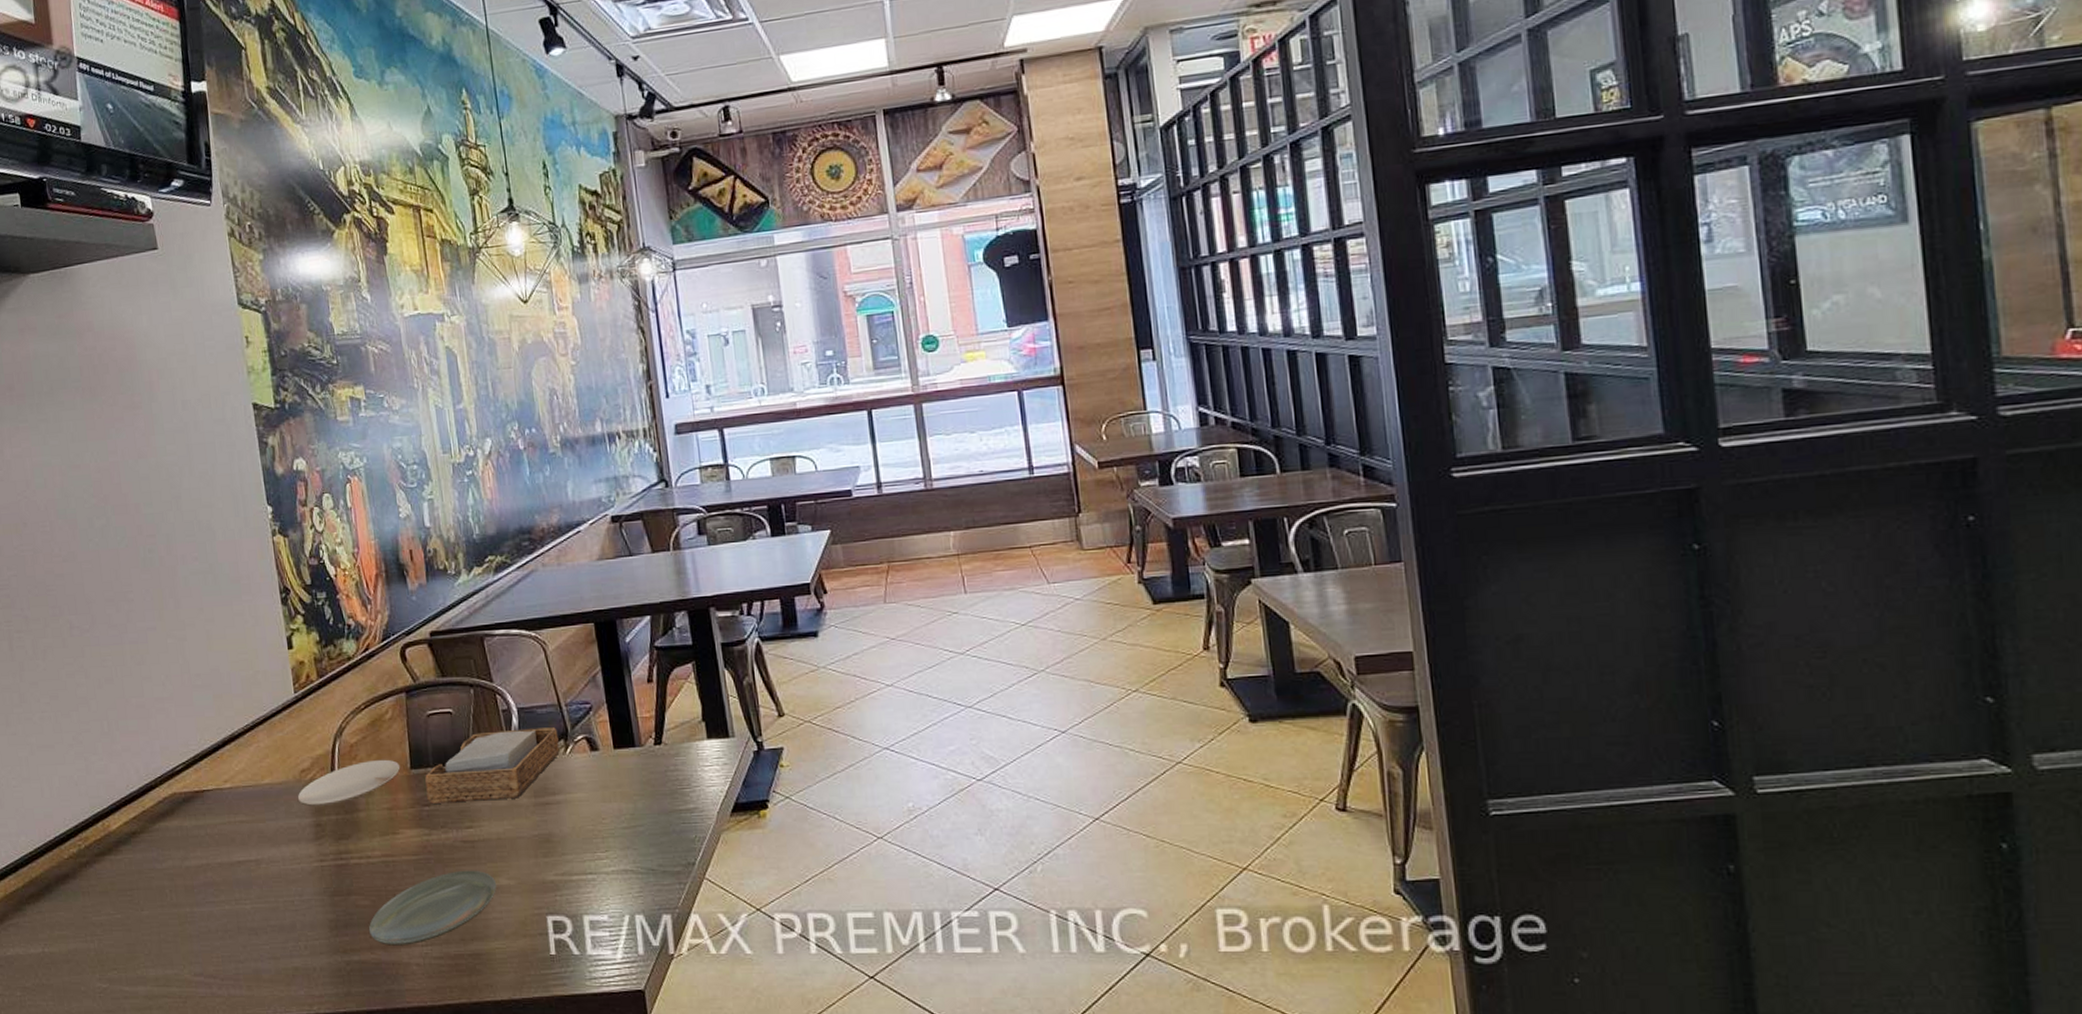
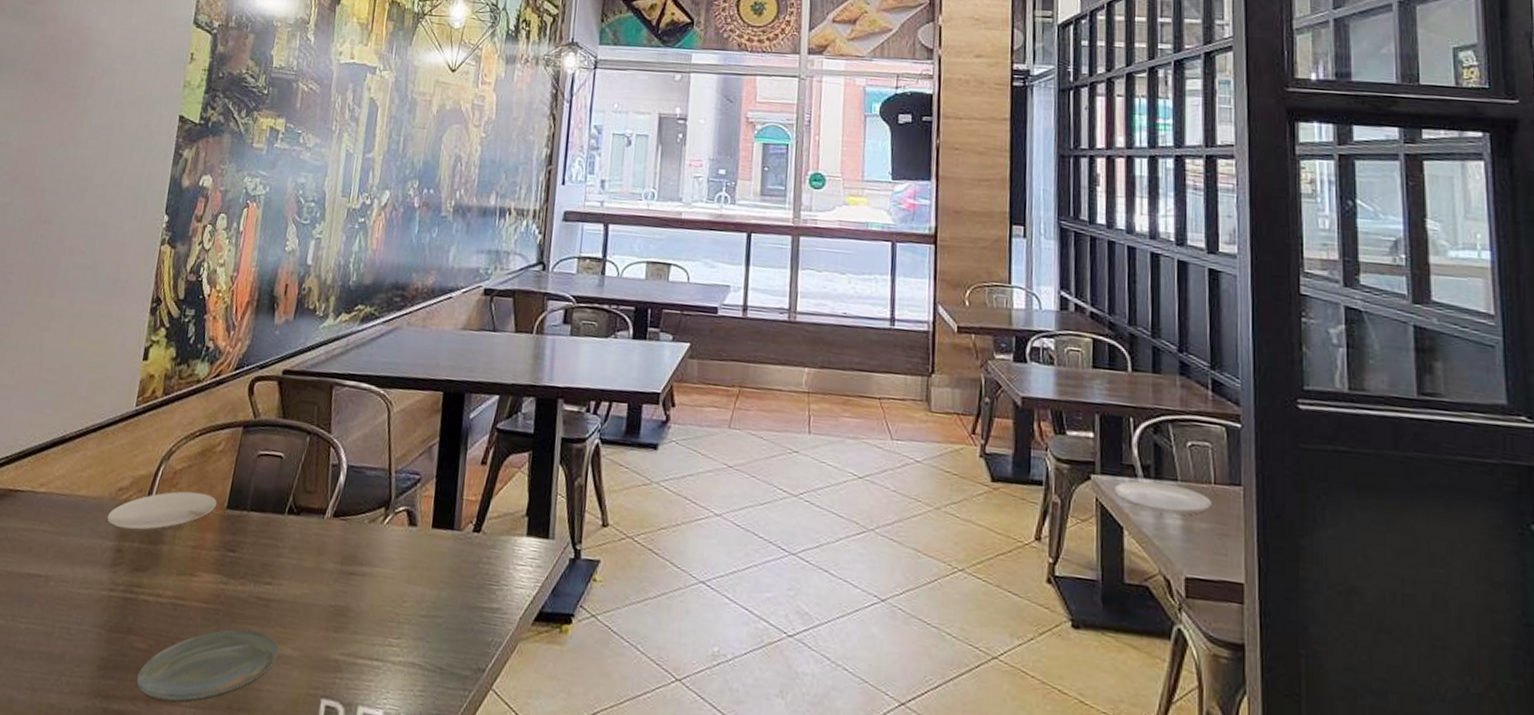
napkin holder: present [425,727,560,804] -> none [234,483,381,562]
plate: none [1276,573,1374,603] -> present [1114,480,1212,516]

